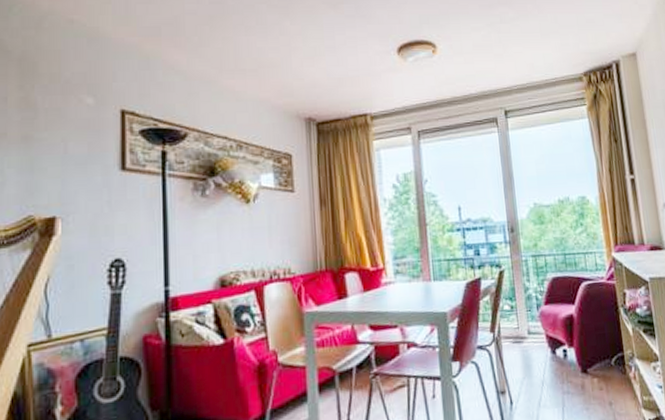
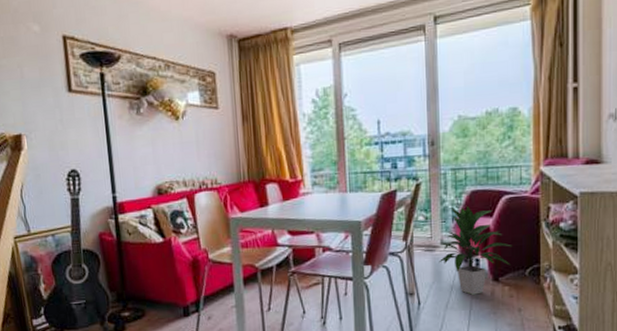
indoor plant: none [525,294,596,390] -> present [438,206,511,295]

